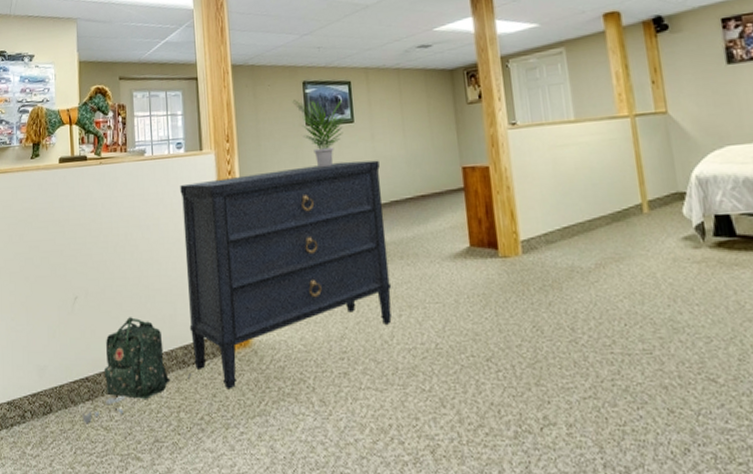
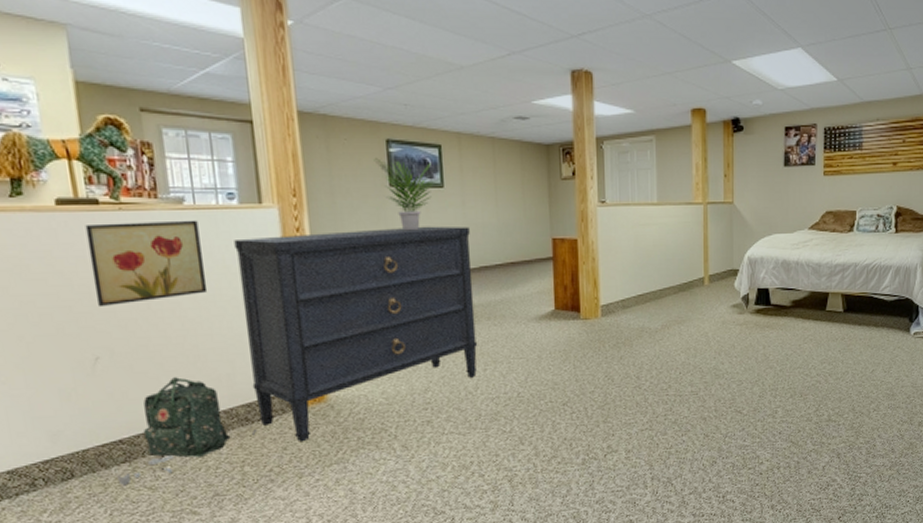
wall art: none [77,169,159,251] -> present [85,220,208,308]

